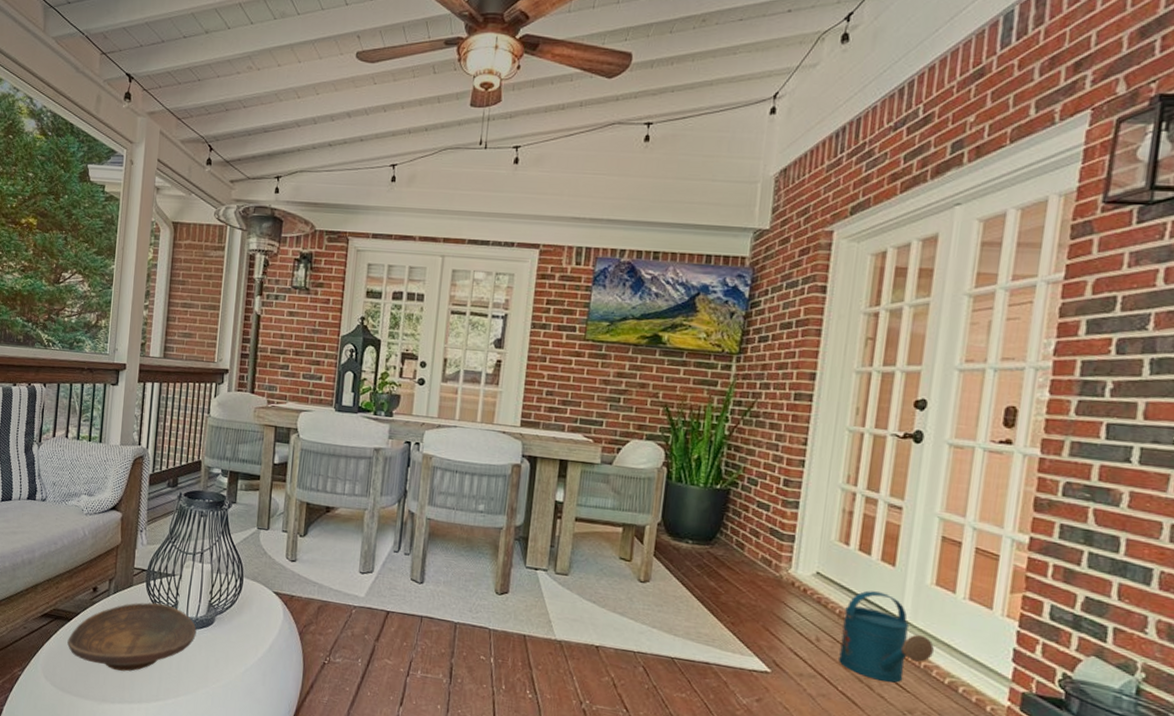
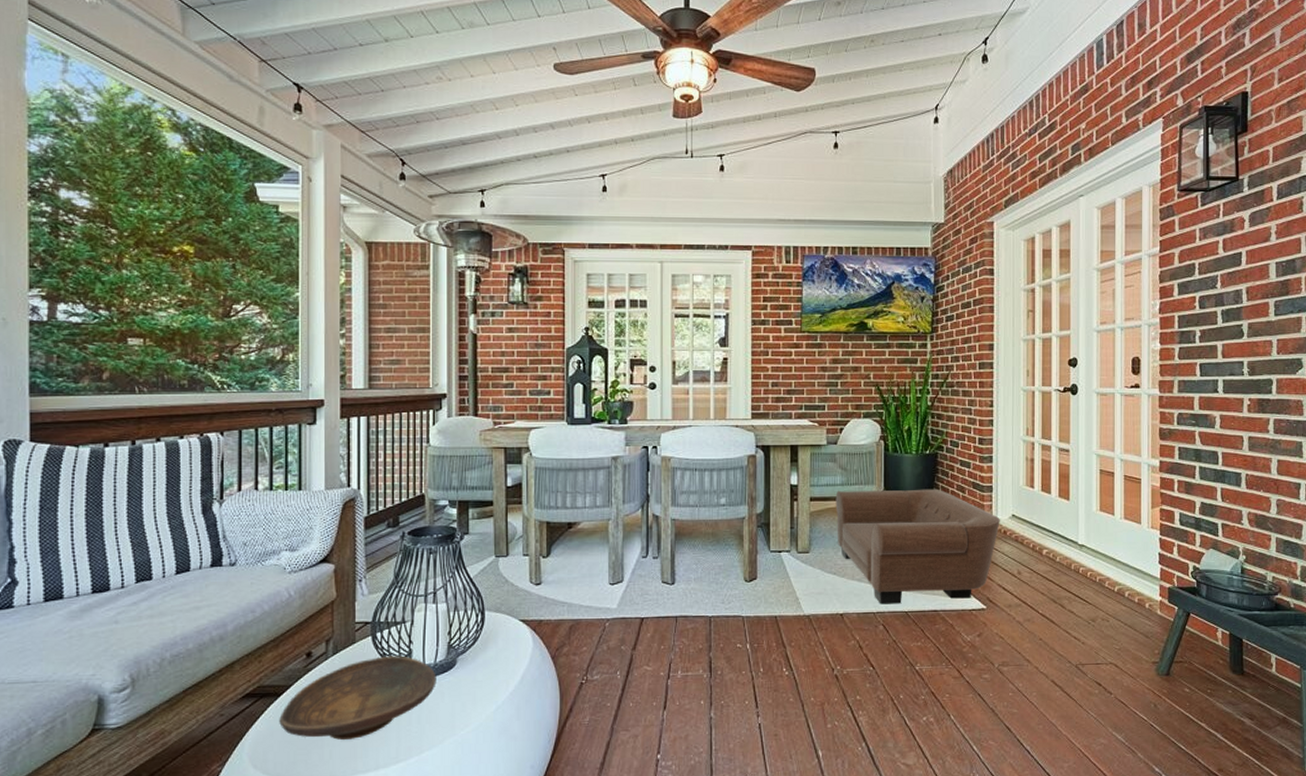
dog bed: none [601,514,802,658] -> present [835,489,1001,604]
watering can: present [839,590,935,683] -> none [1037,524,1105,598]

